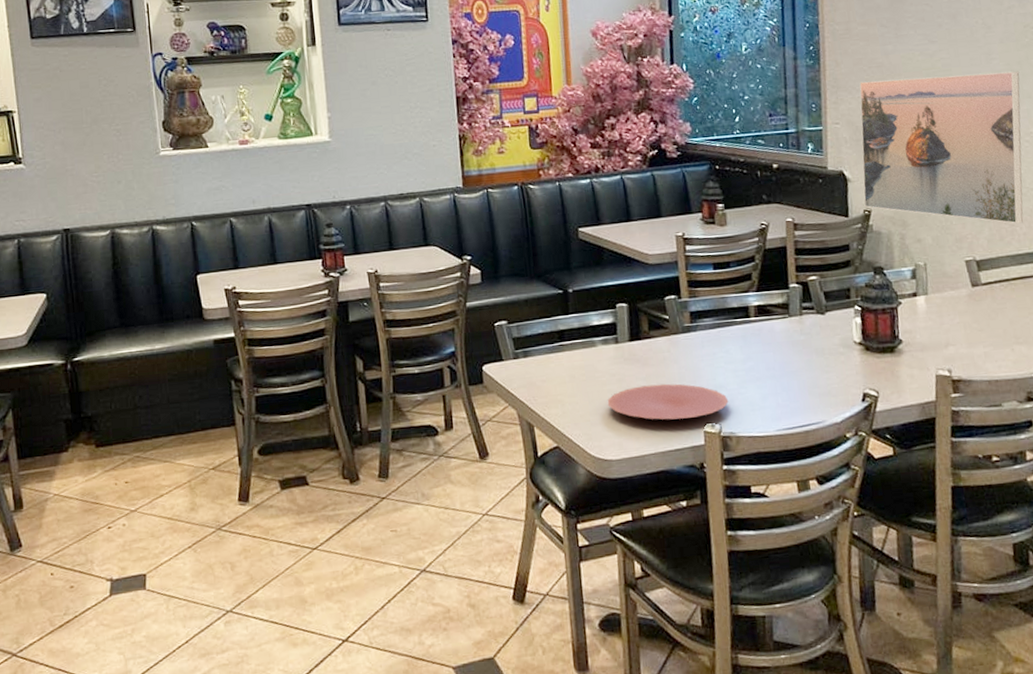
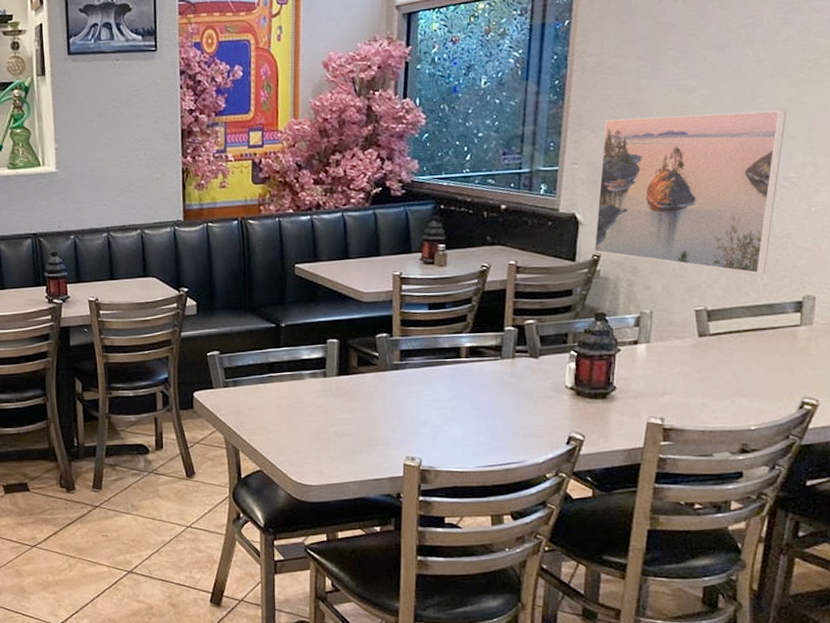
plate: present [607,383,729,420] -> none [311,417,431,452]

